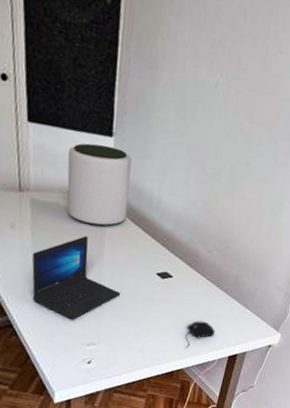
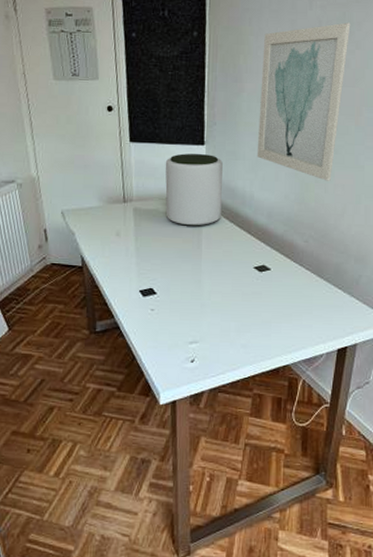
laptop: present [32,236,121,320] -> none [135,237,220,319]
wall art: none [167,16,277,193] -> present [256,22,351,181]
computer mouse: present [185,321,215,348] -> none [288,313,320,342]

